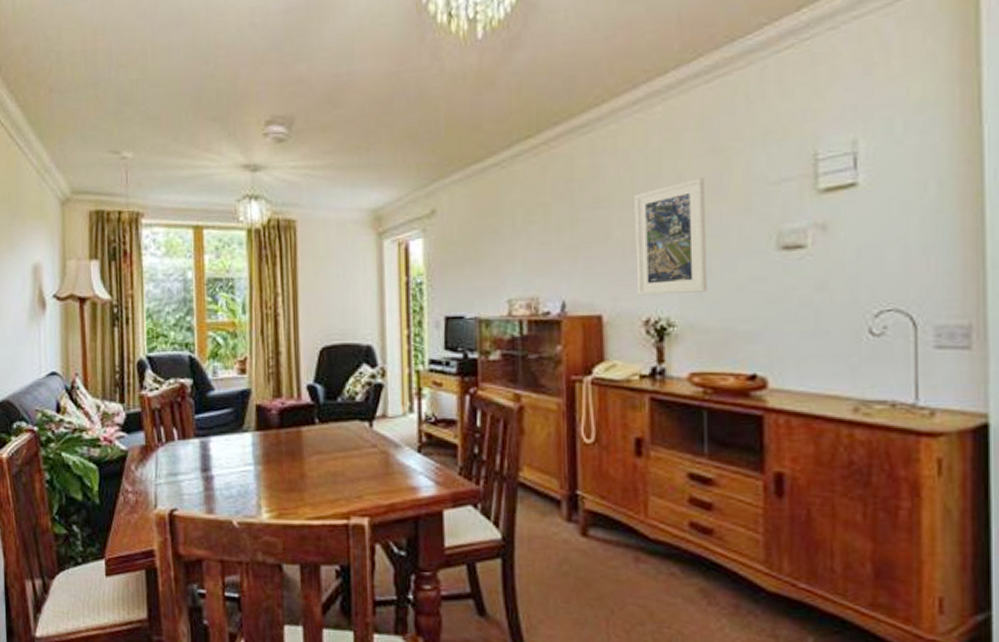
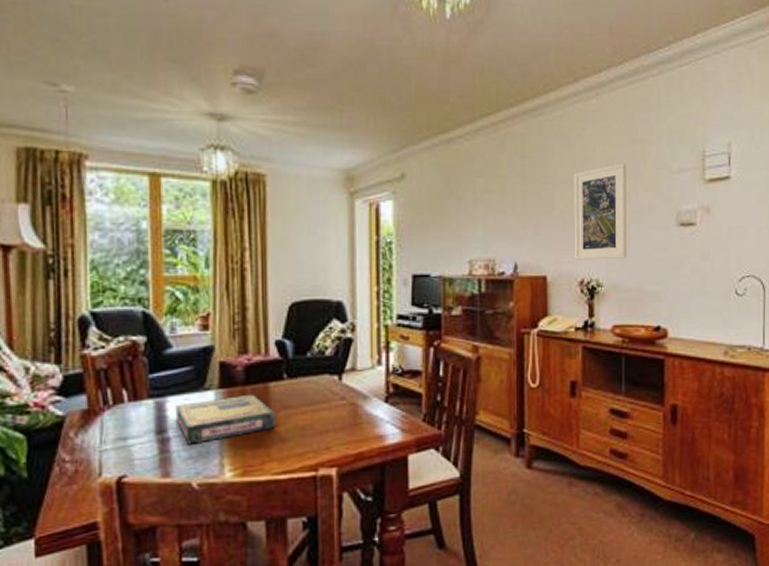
video game box: none [217,437,308,484] -> present [175,394,275,444]

